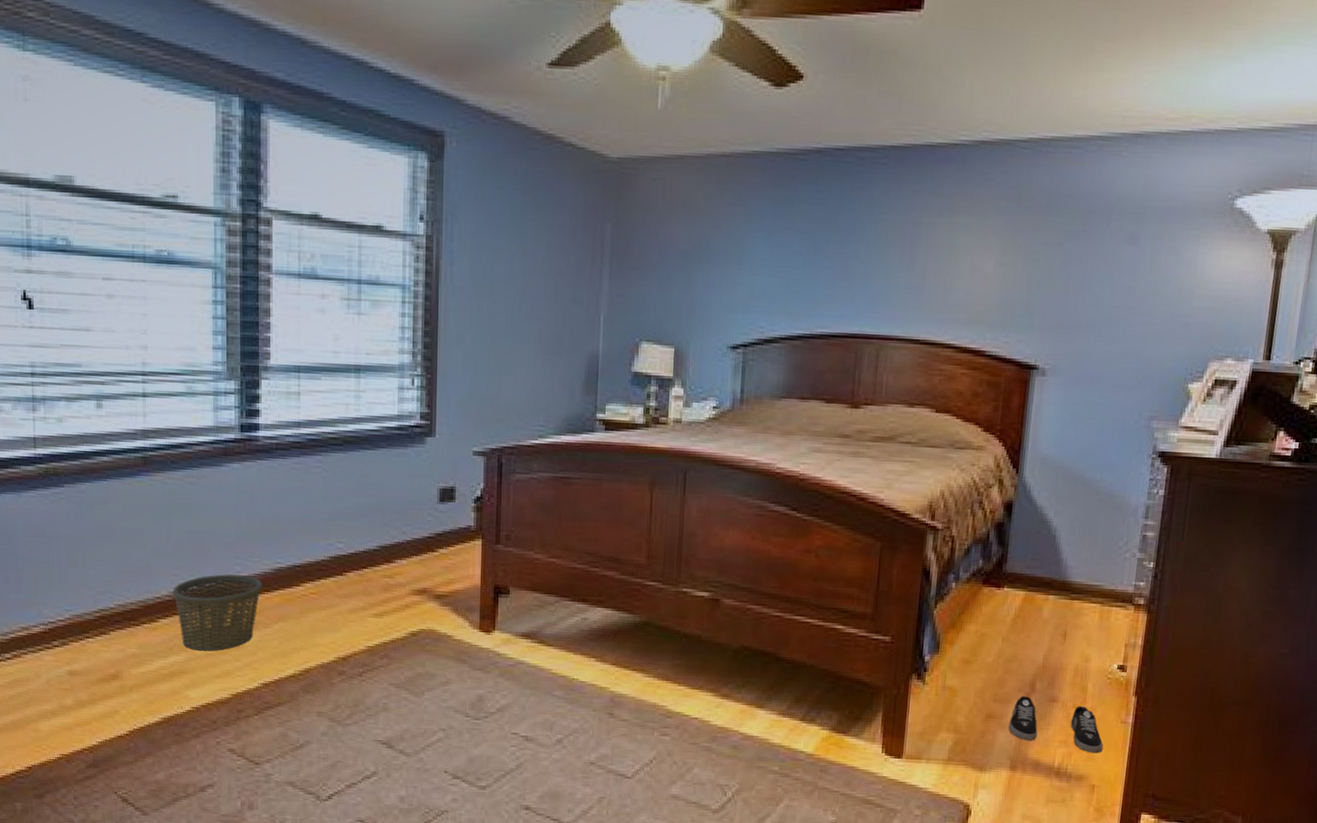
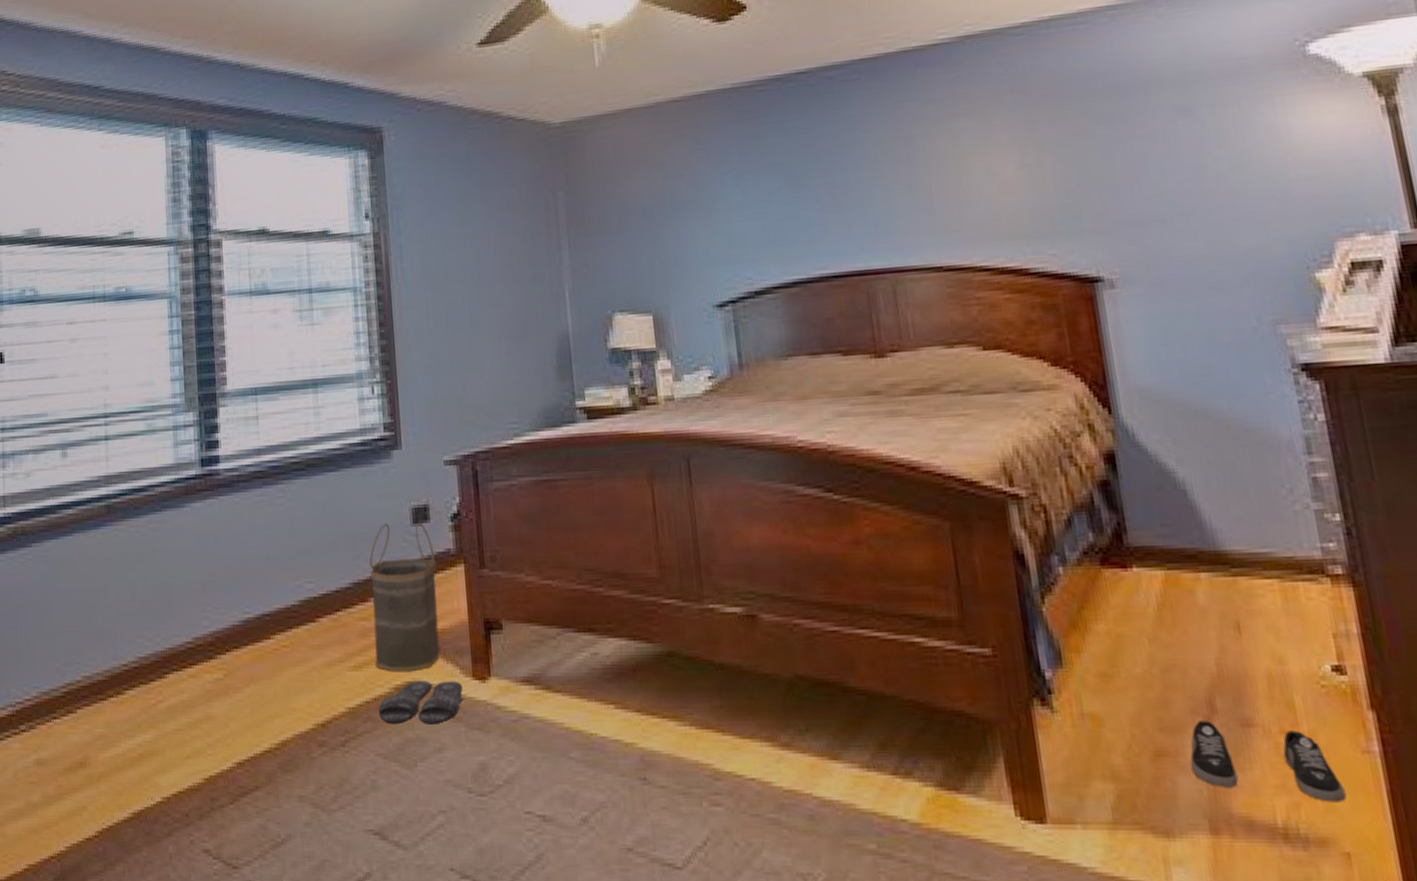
basket: present [173,574,262,651] -> none [139,631,231,726]
slippers: none [394,629,470,664] -> present [378,681,465,725]
basket: none [395,499,457,622] -> present [369,522,441,672]

